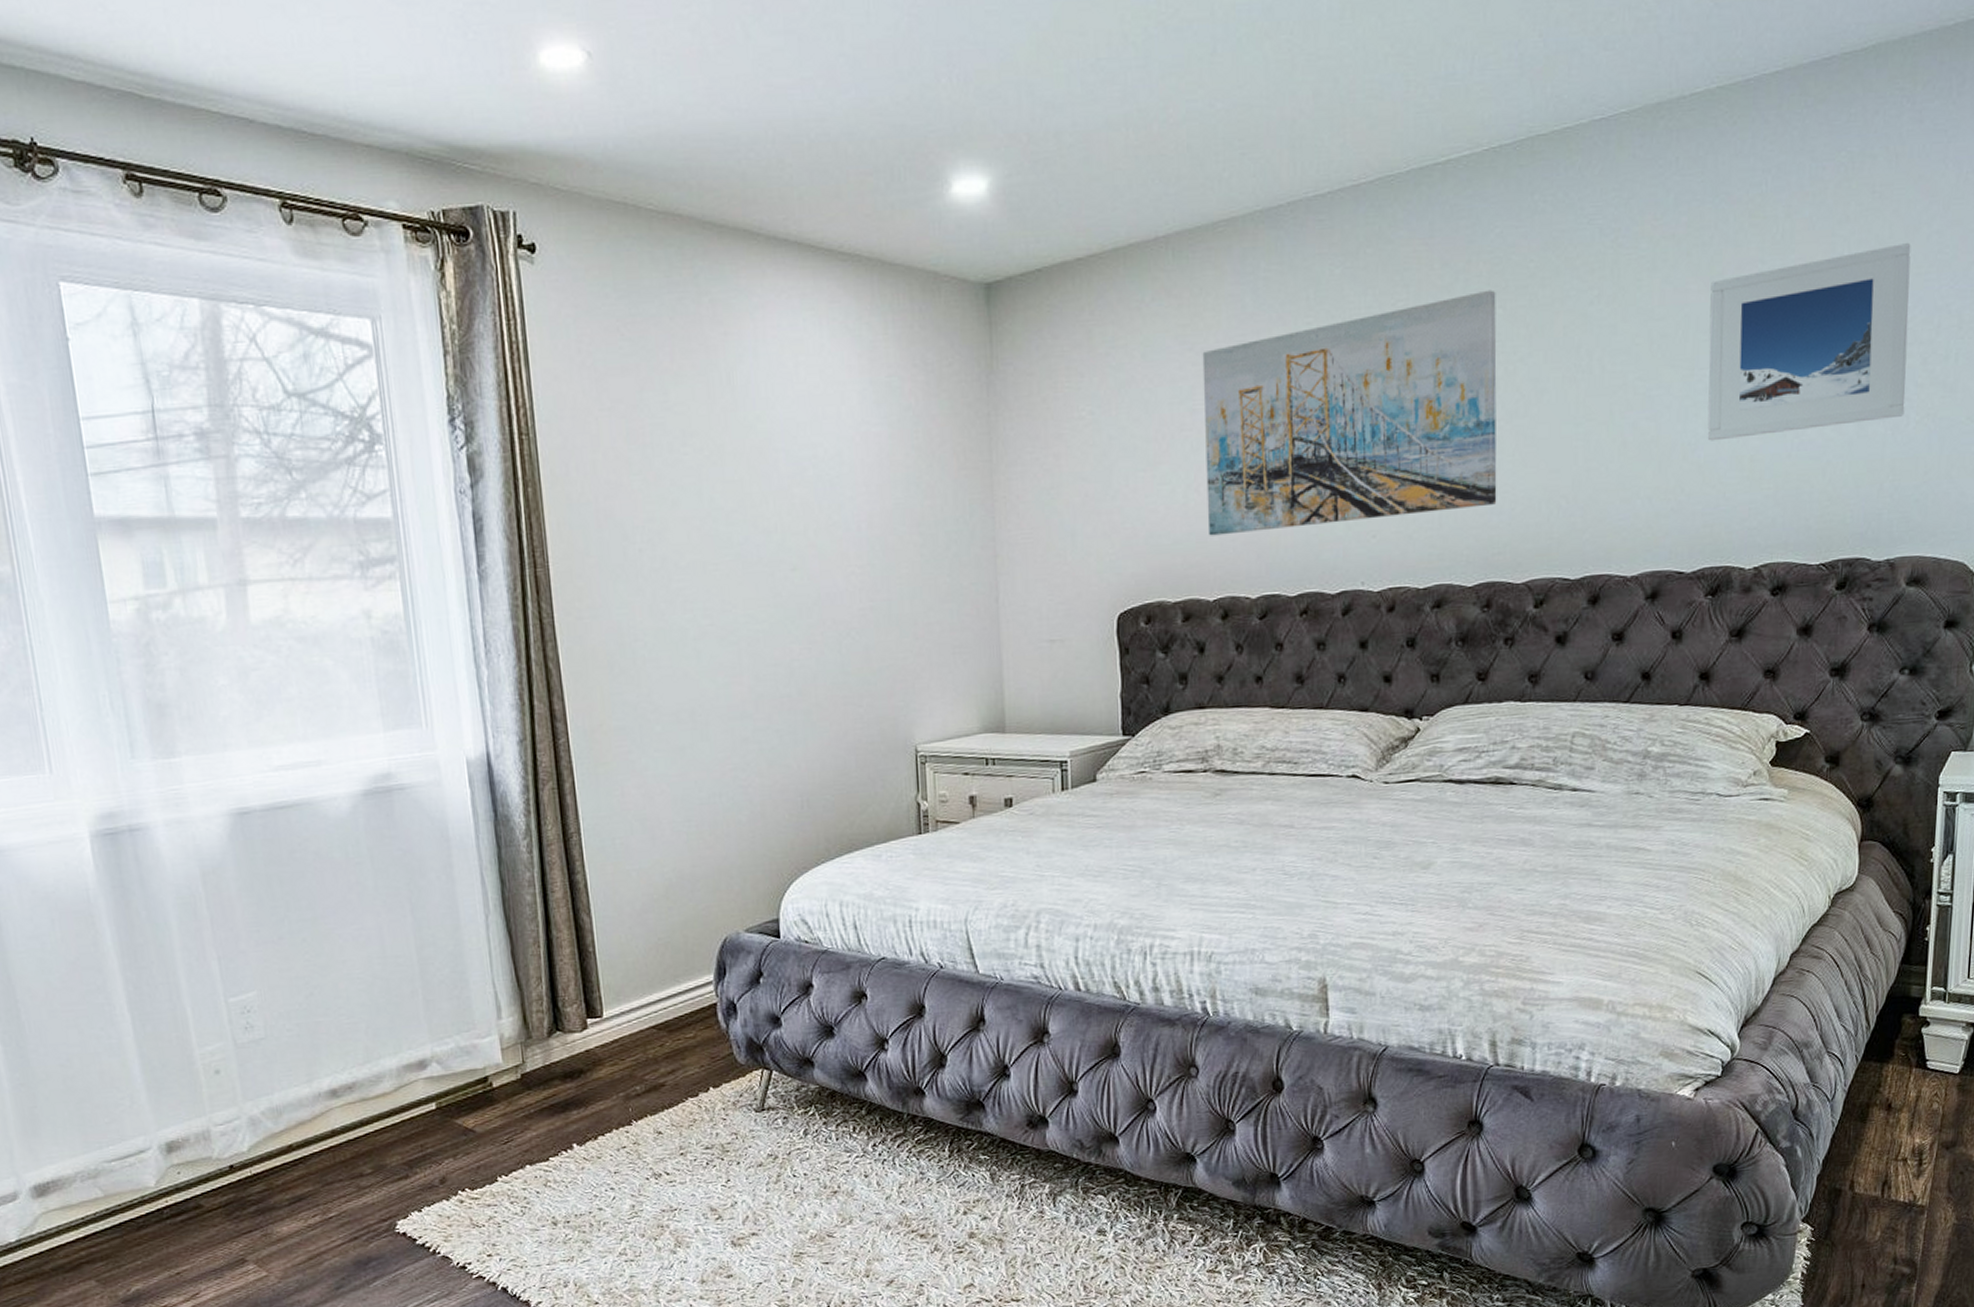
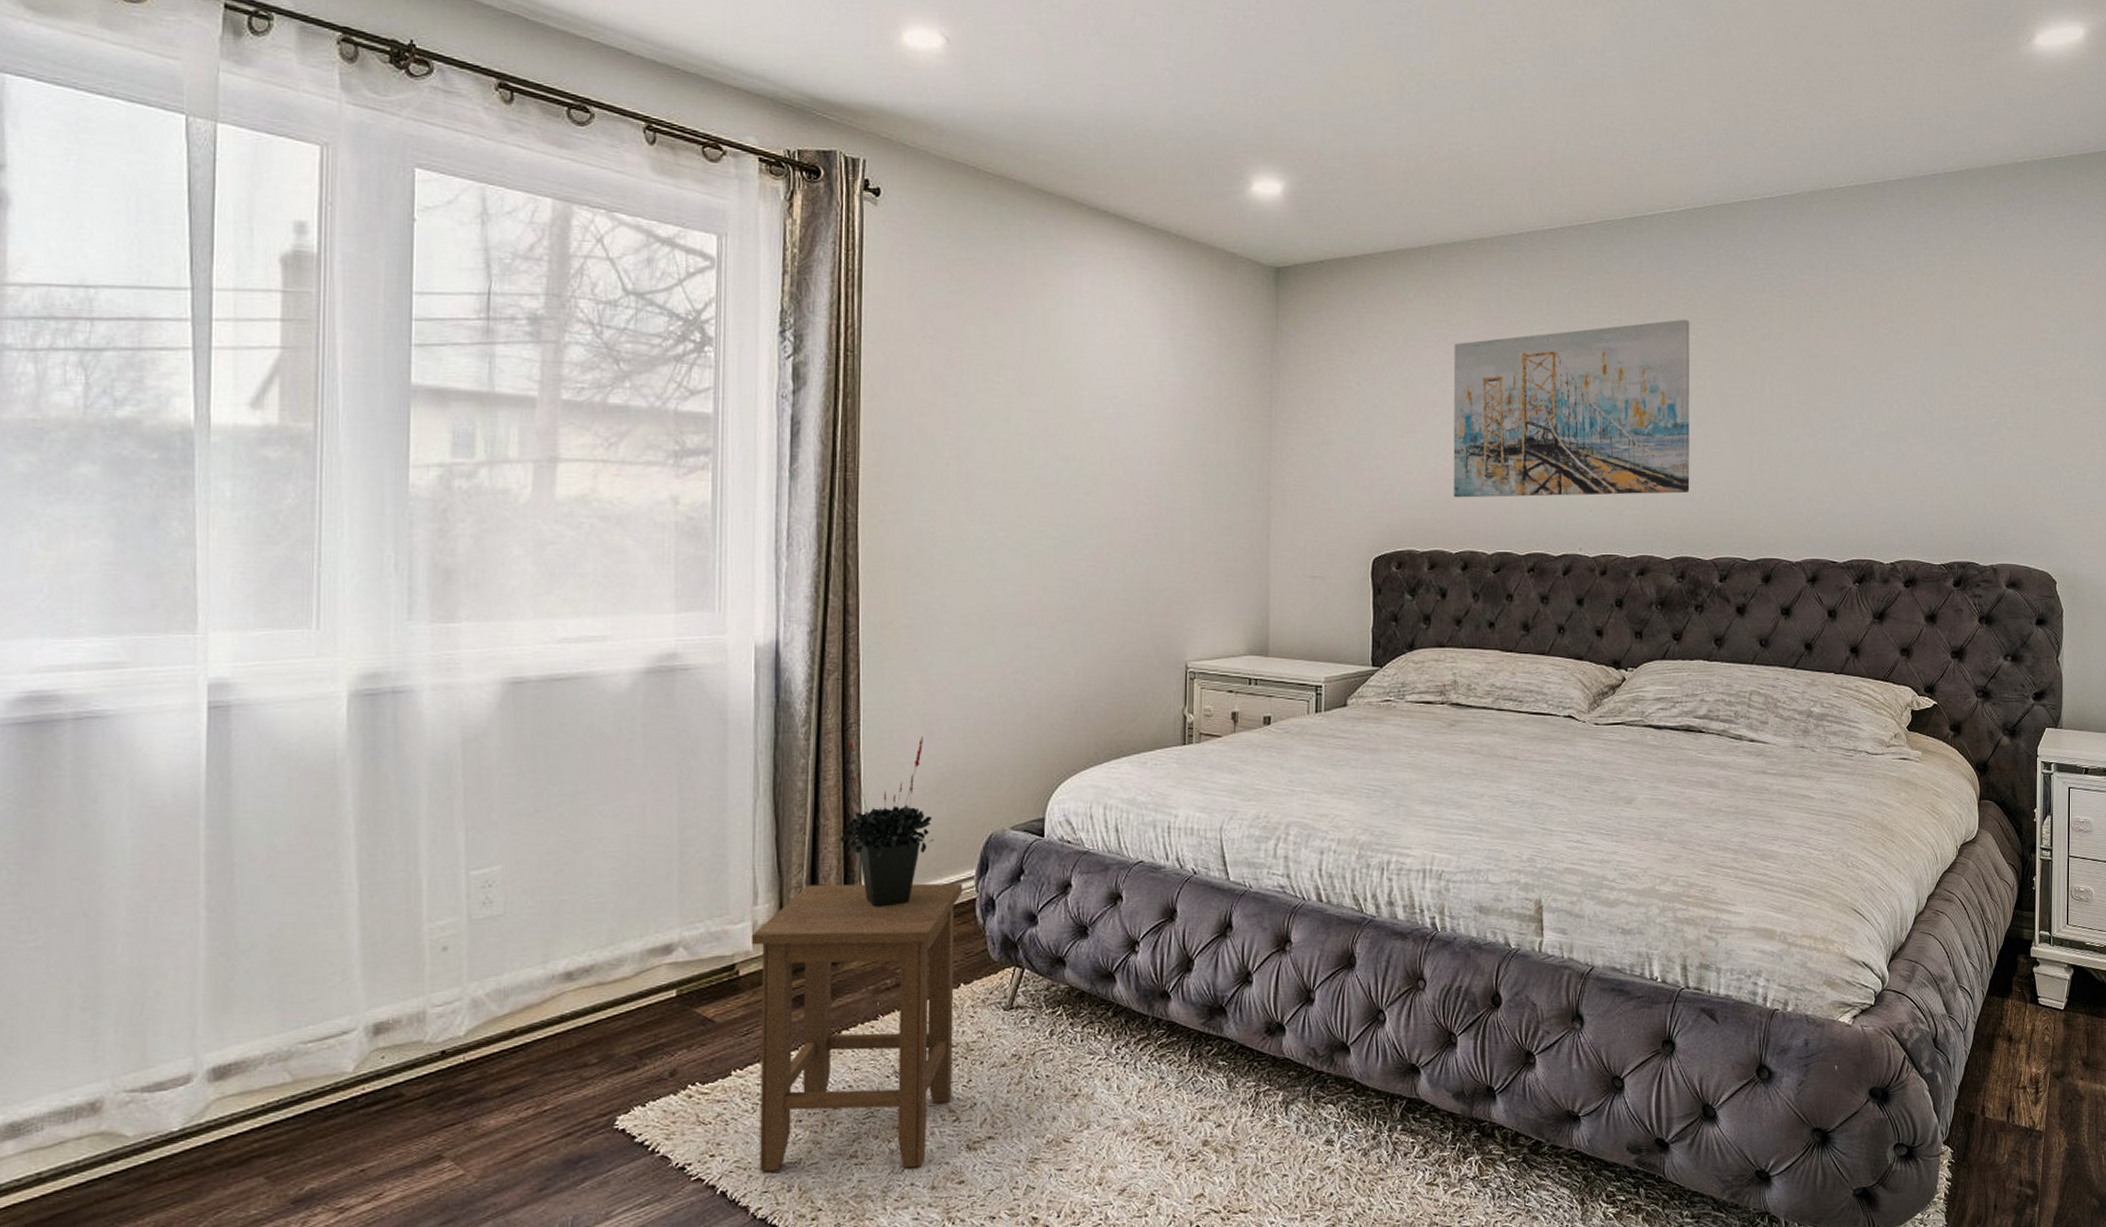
stool: none [500,988,712,1269] -> present [752,883,963,1172]
potted plant: none [572,842,668,1017] -> present [839,736,934,908]
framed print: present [1707,243,1911,441] -> none [1853,319,2000,458]

